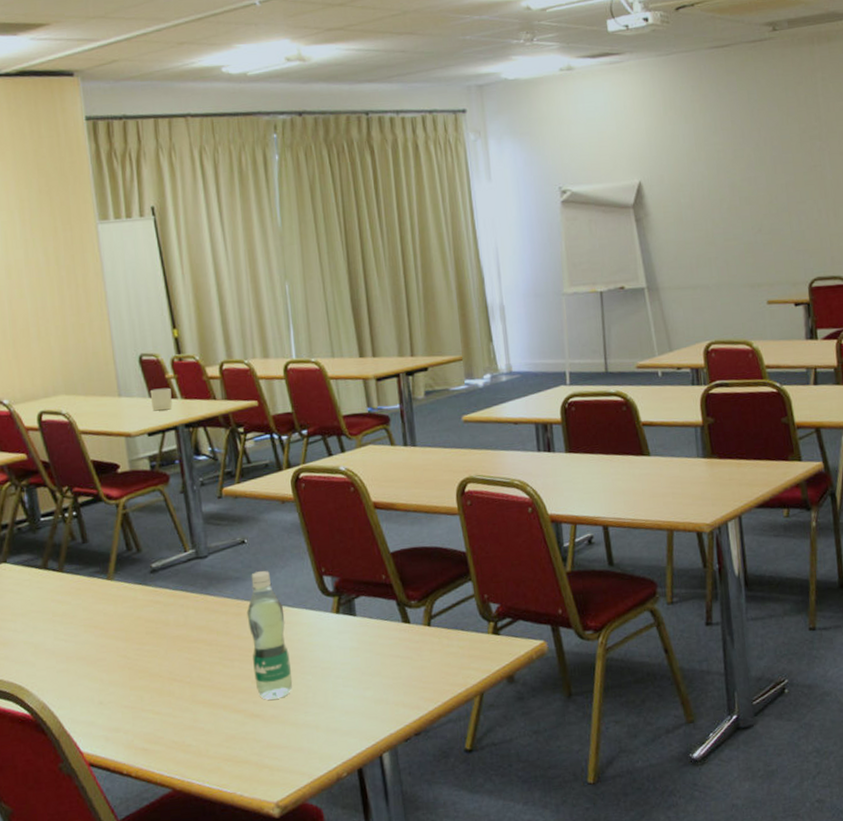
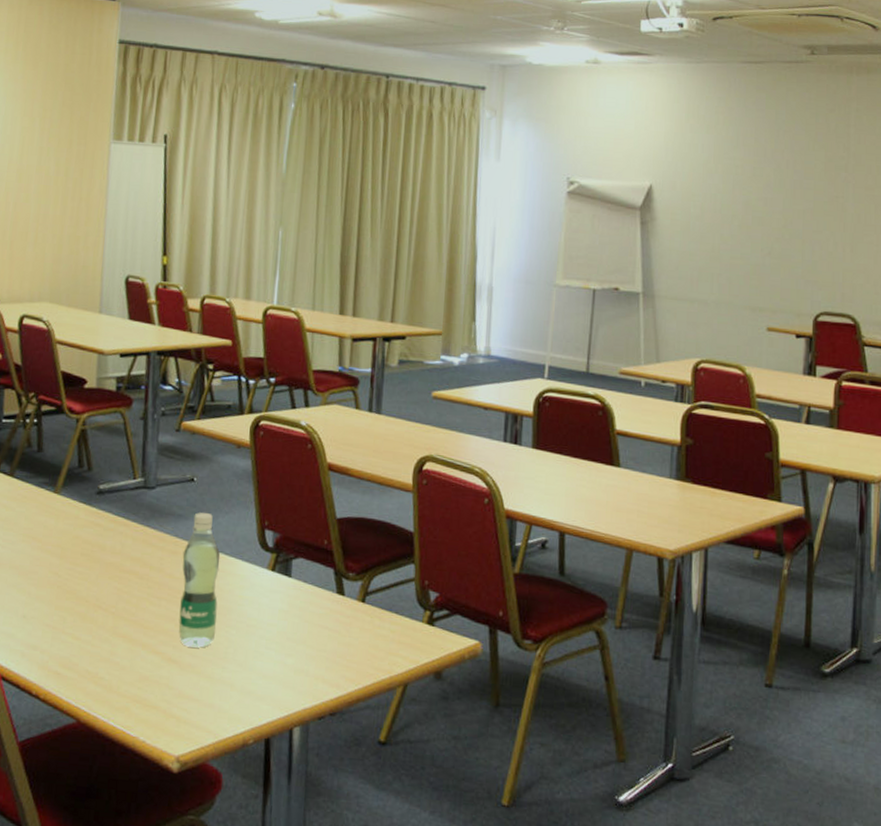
mug: present [150,387,172,411] -> none [129,311,150,335]

